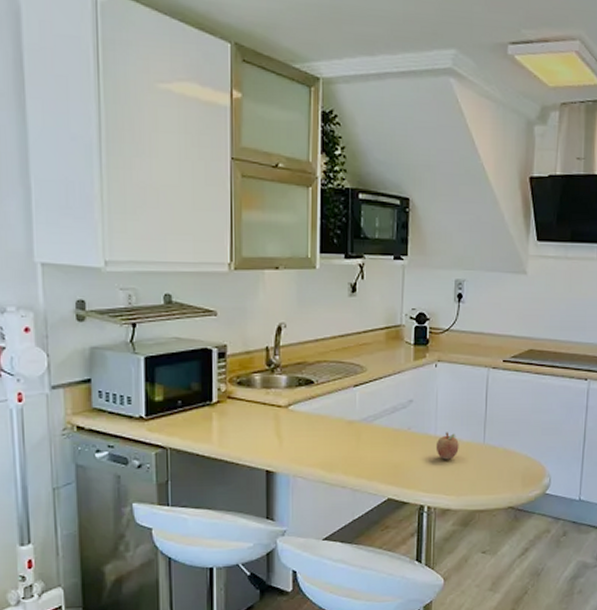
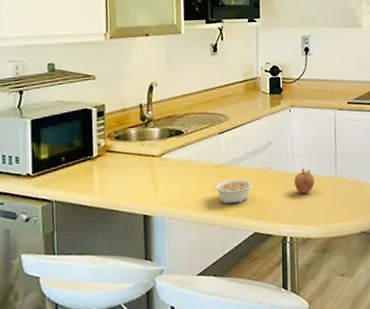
legume: none [343,438,389,466] -> present [212,178,253,205]

